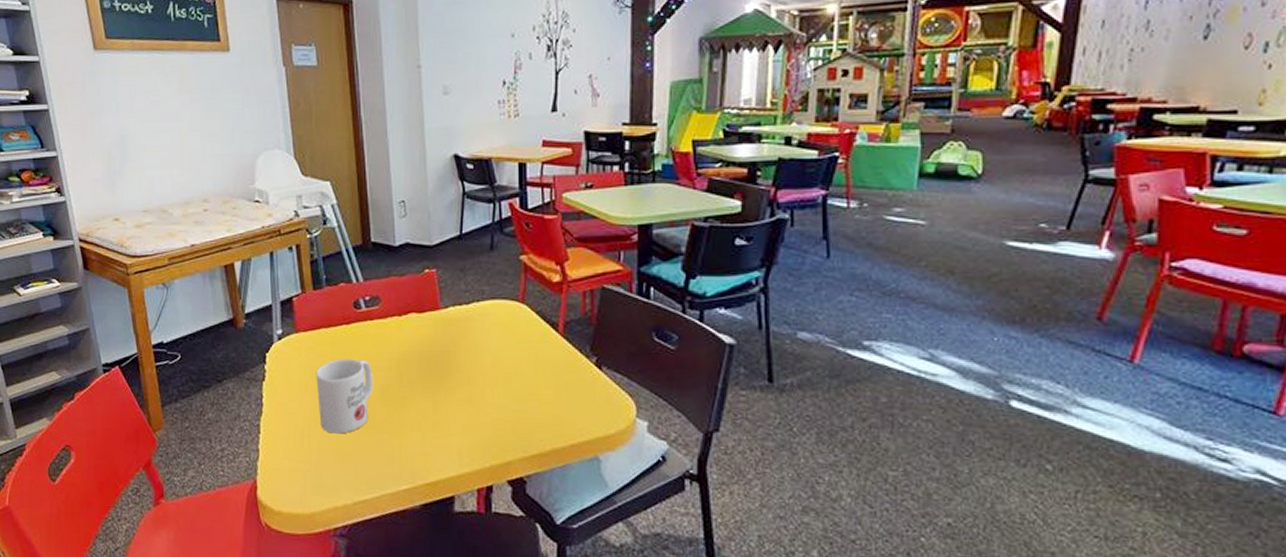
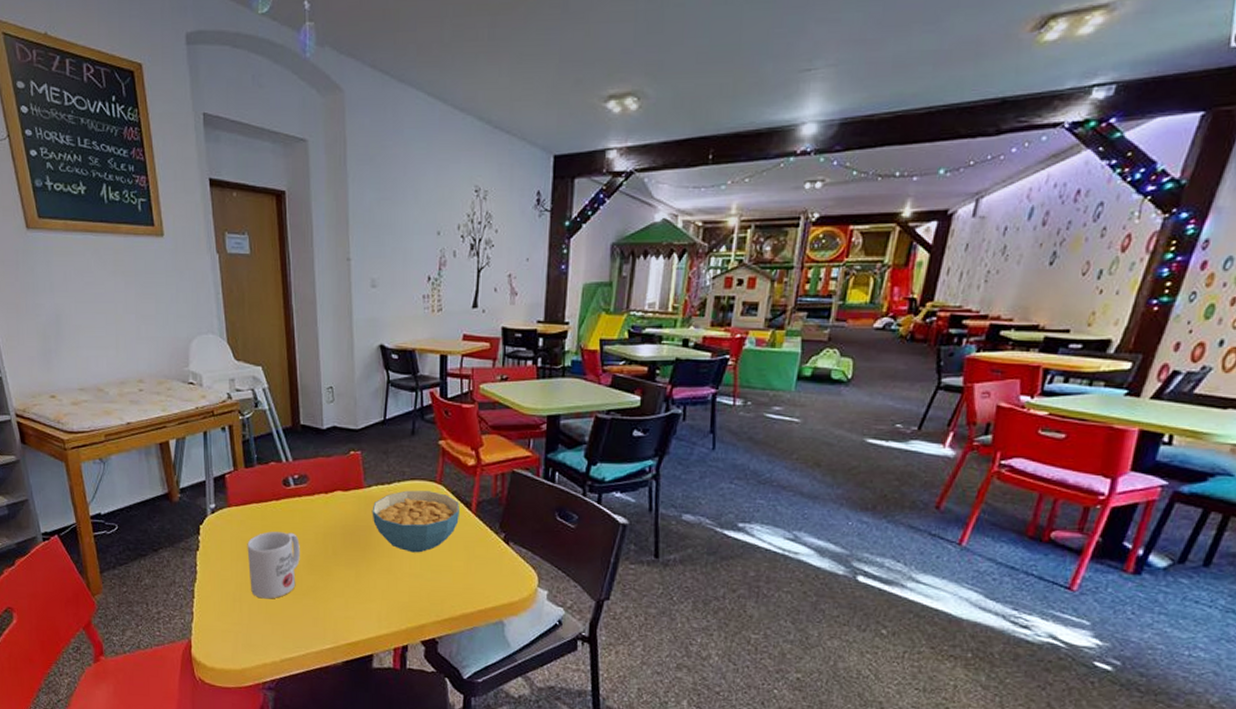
cereal bowl: none [449,311,545,380] -> present [372,490,459,553]

